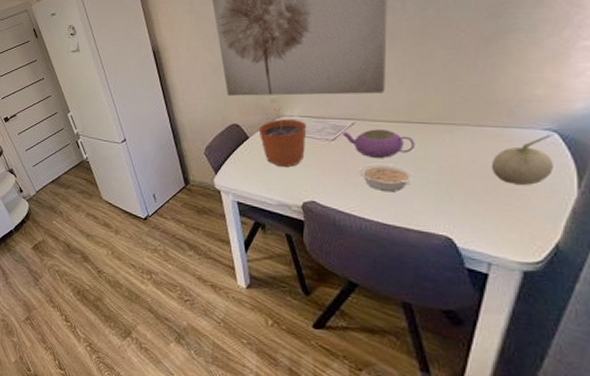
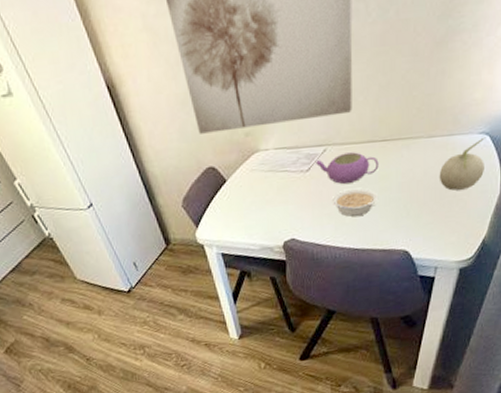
plant pot: present [258,107,306,167] -> none [235,141,282,208]

